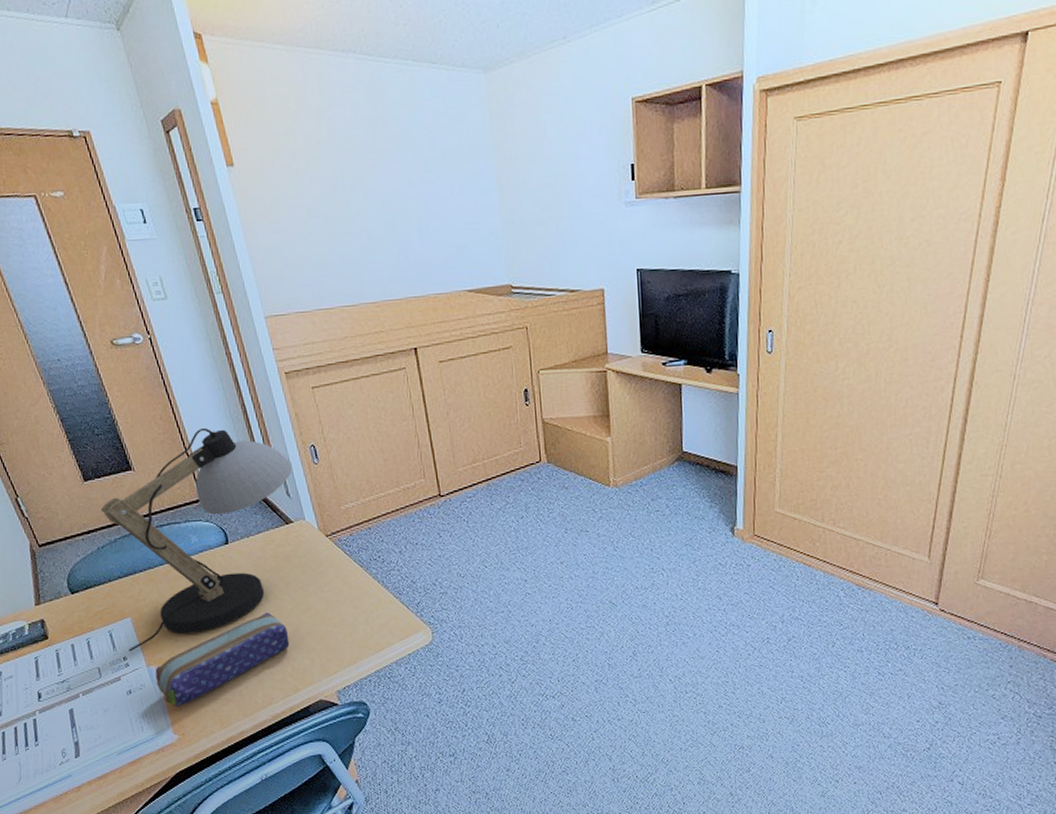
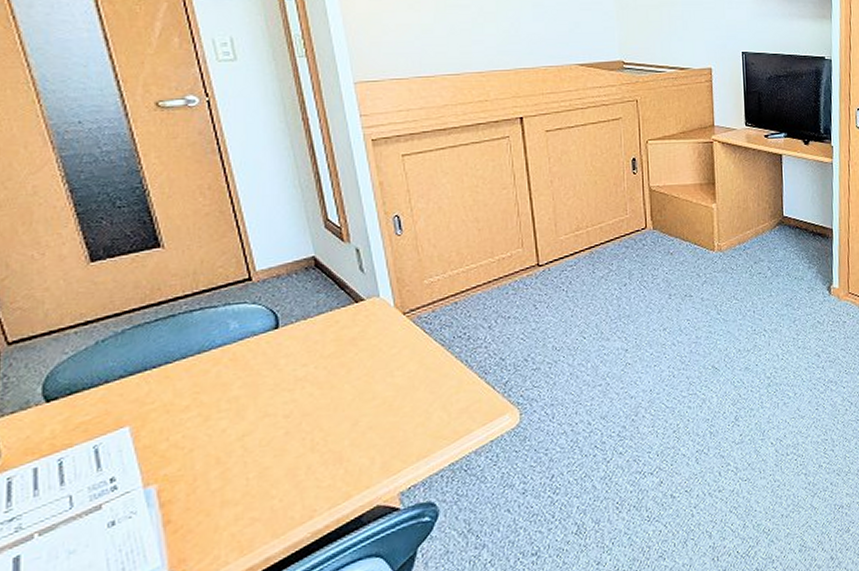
desk lamp: present [100,427,293,652] -> none [108,198,371,471]
pencil case: present [155,612,290,708] -> none [155,405,345,537]

